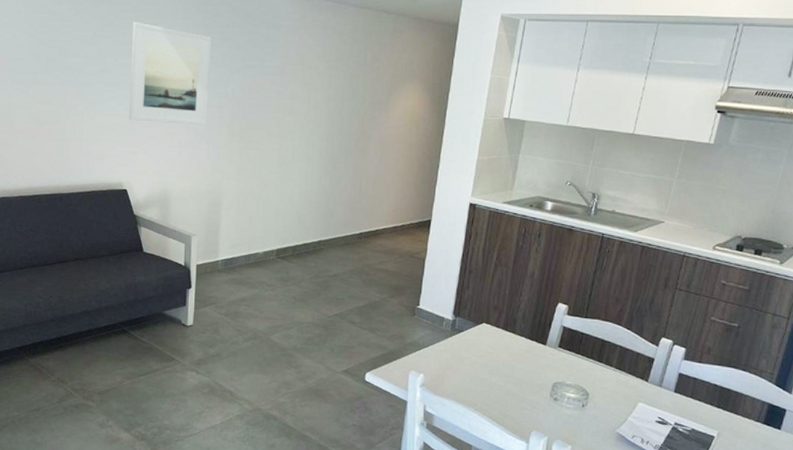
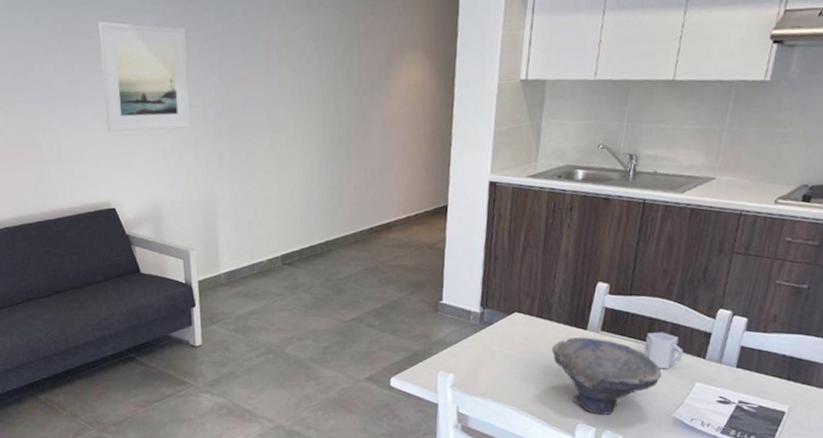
bowl: none [513,351,609,425] -> present [551,337,662,415]
cup: none [594,353,630,388] -> present [644,332,684,369]

